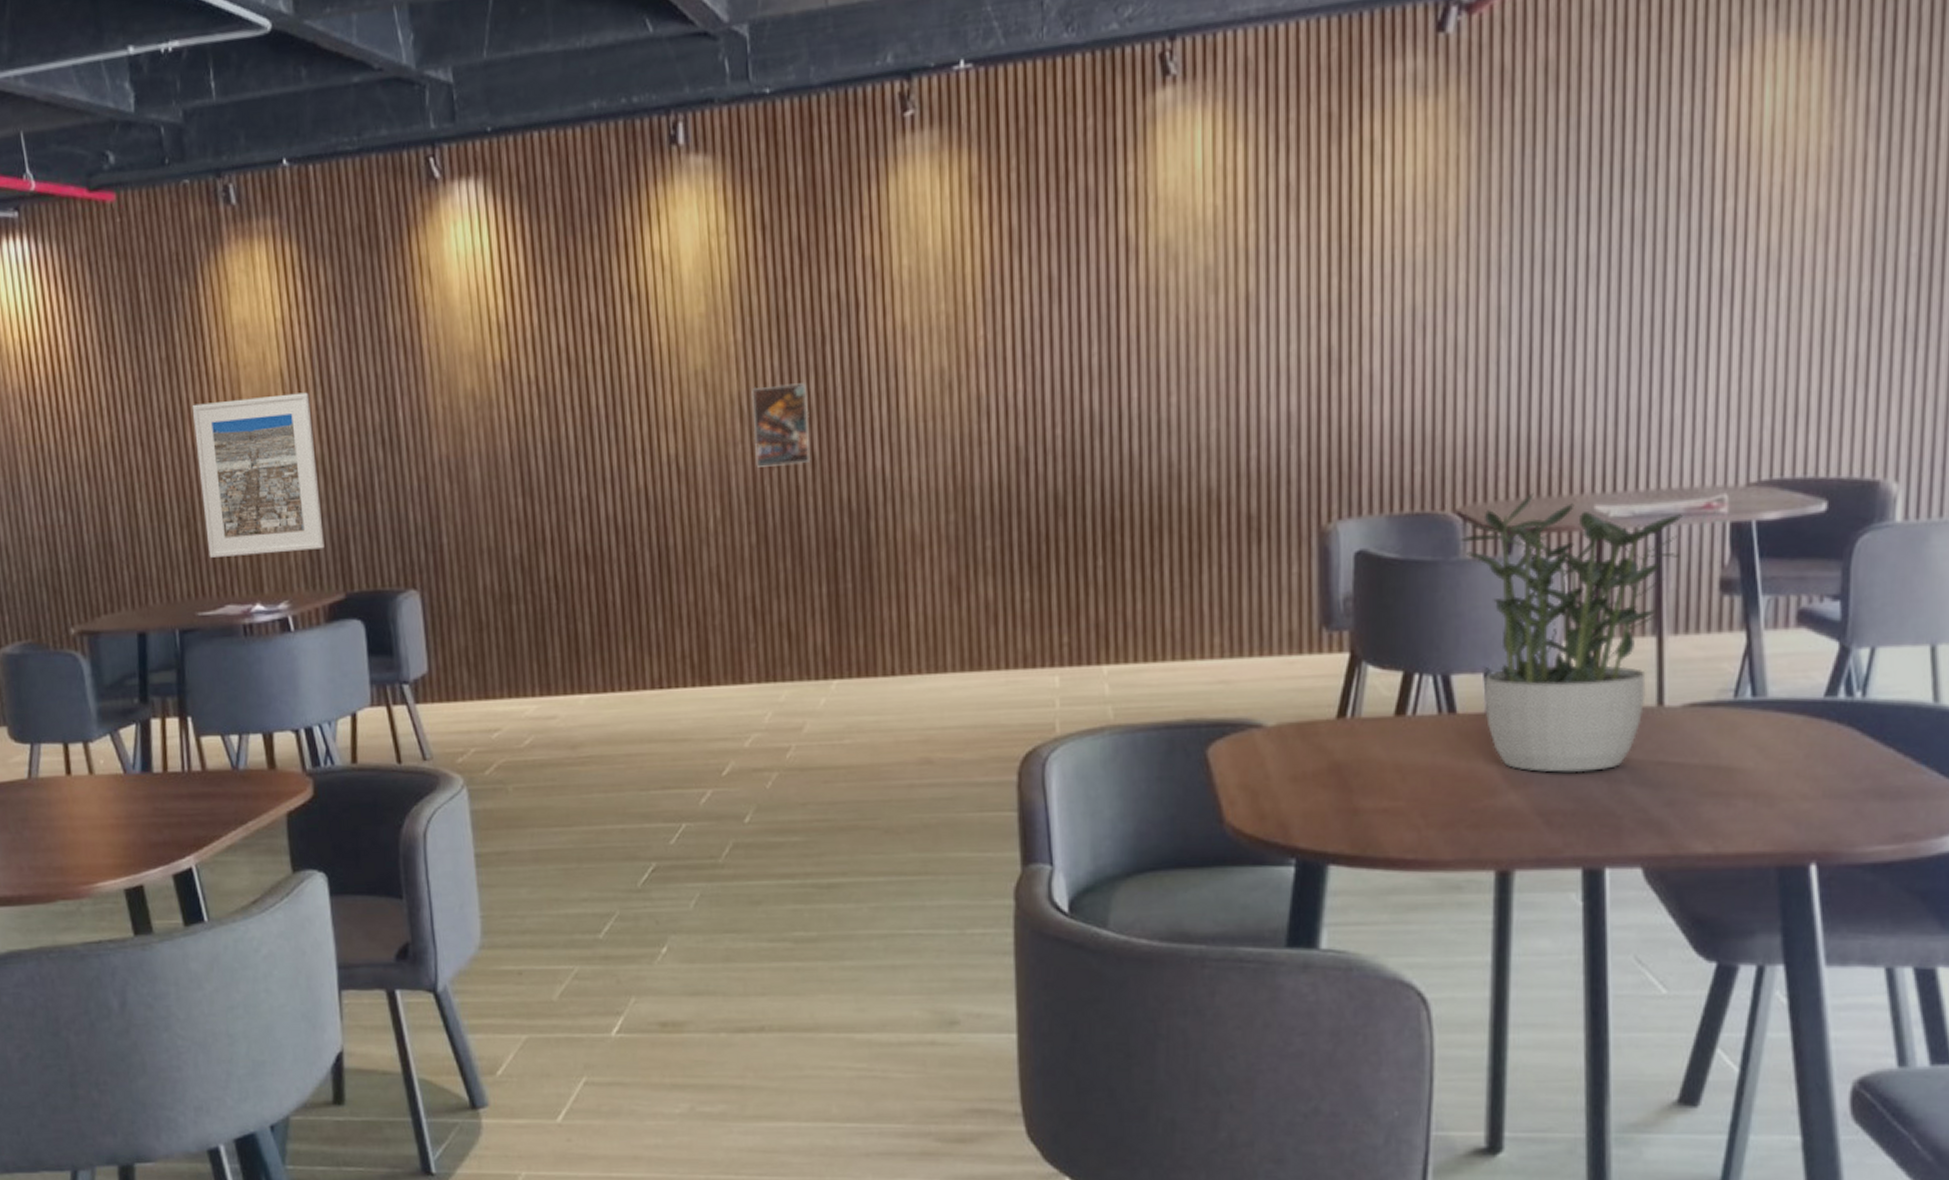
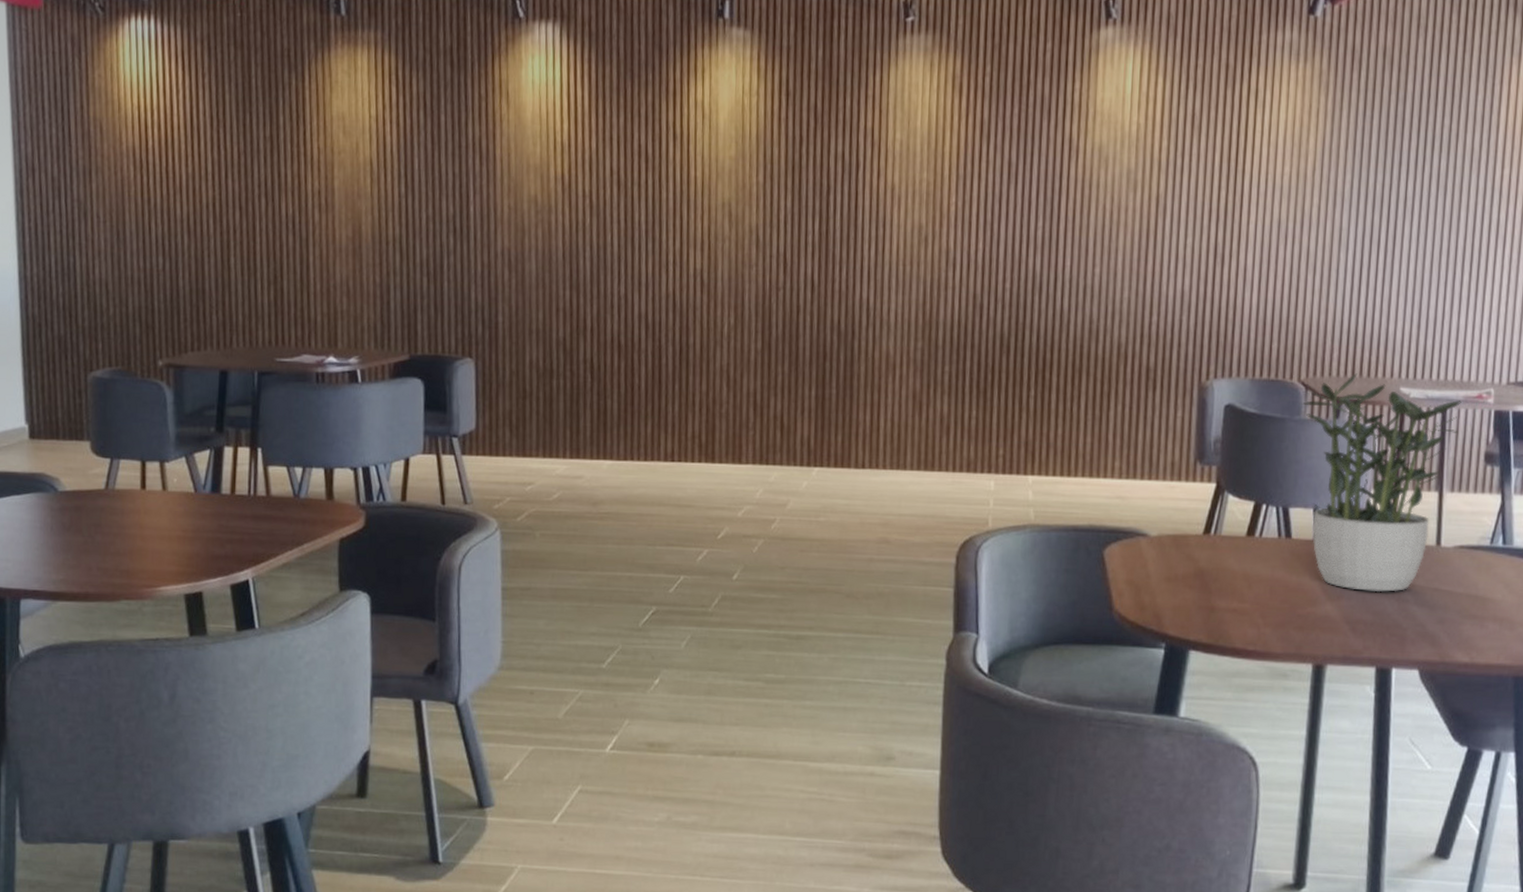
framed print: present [192,392,325,558] -> none [288,179,395,315]
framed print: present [752,383,811,467] -> none [766,221,813,288]

